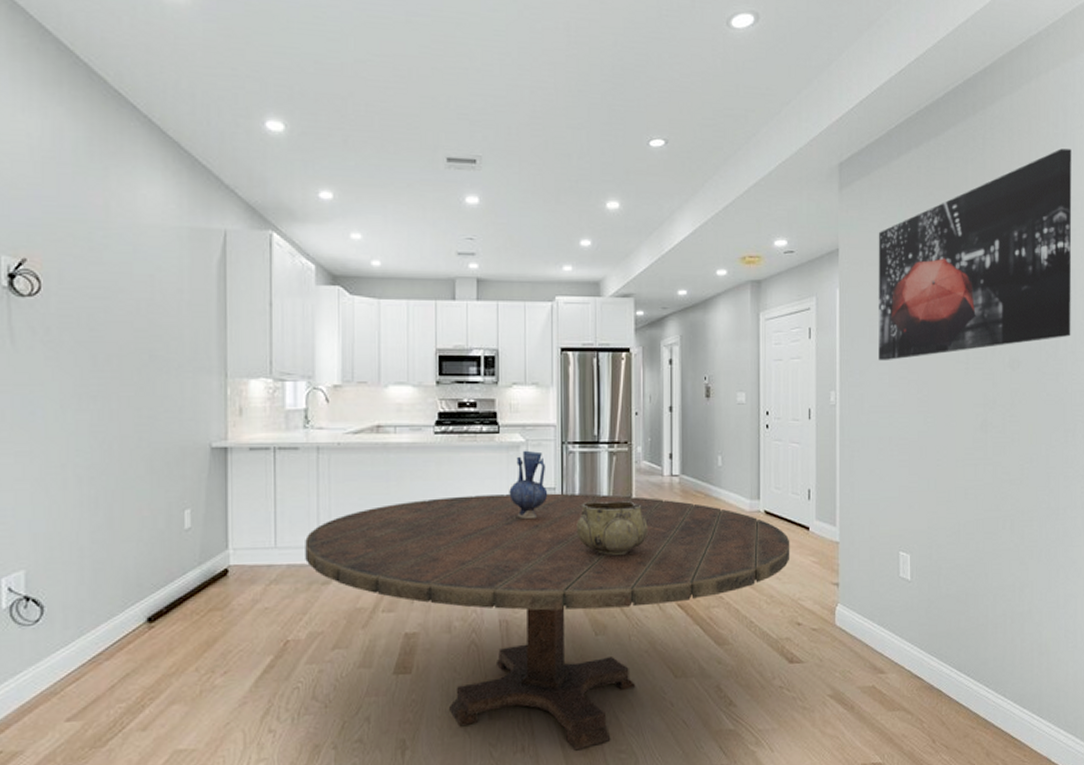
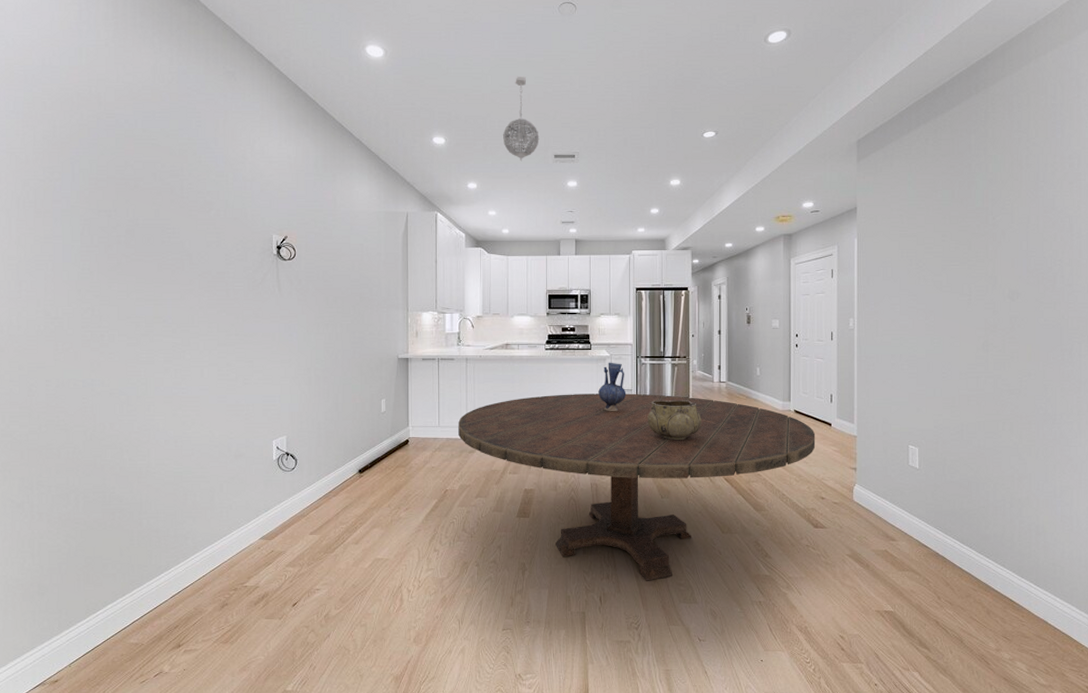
pendant light: none [371,41,425,164] -> present [502,76,540,162]
wall art: present [878,148,1072,361] -> none [891,116,1069,295]

